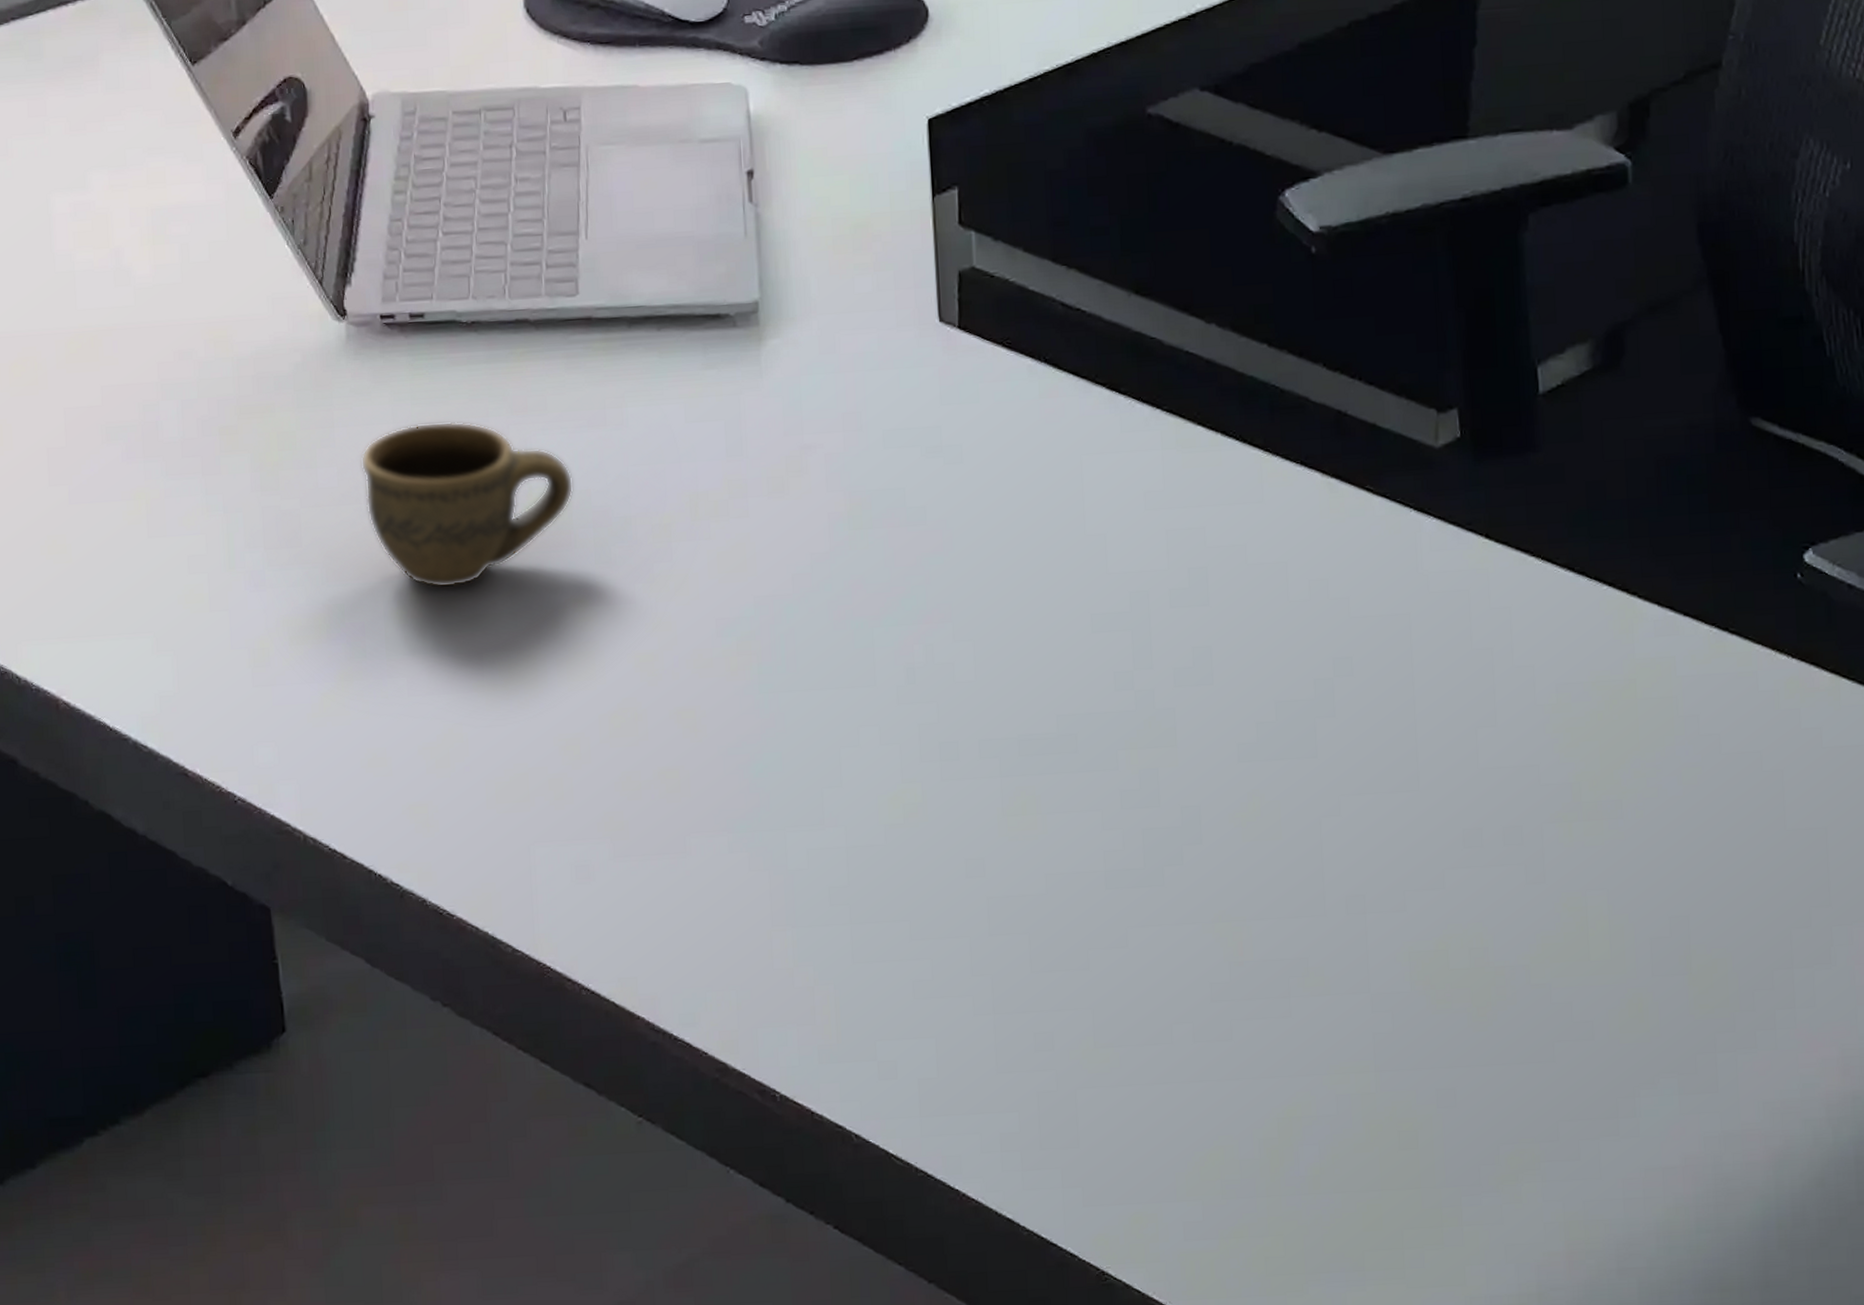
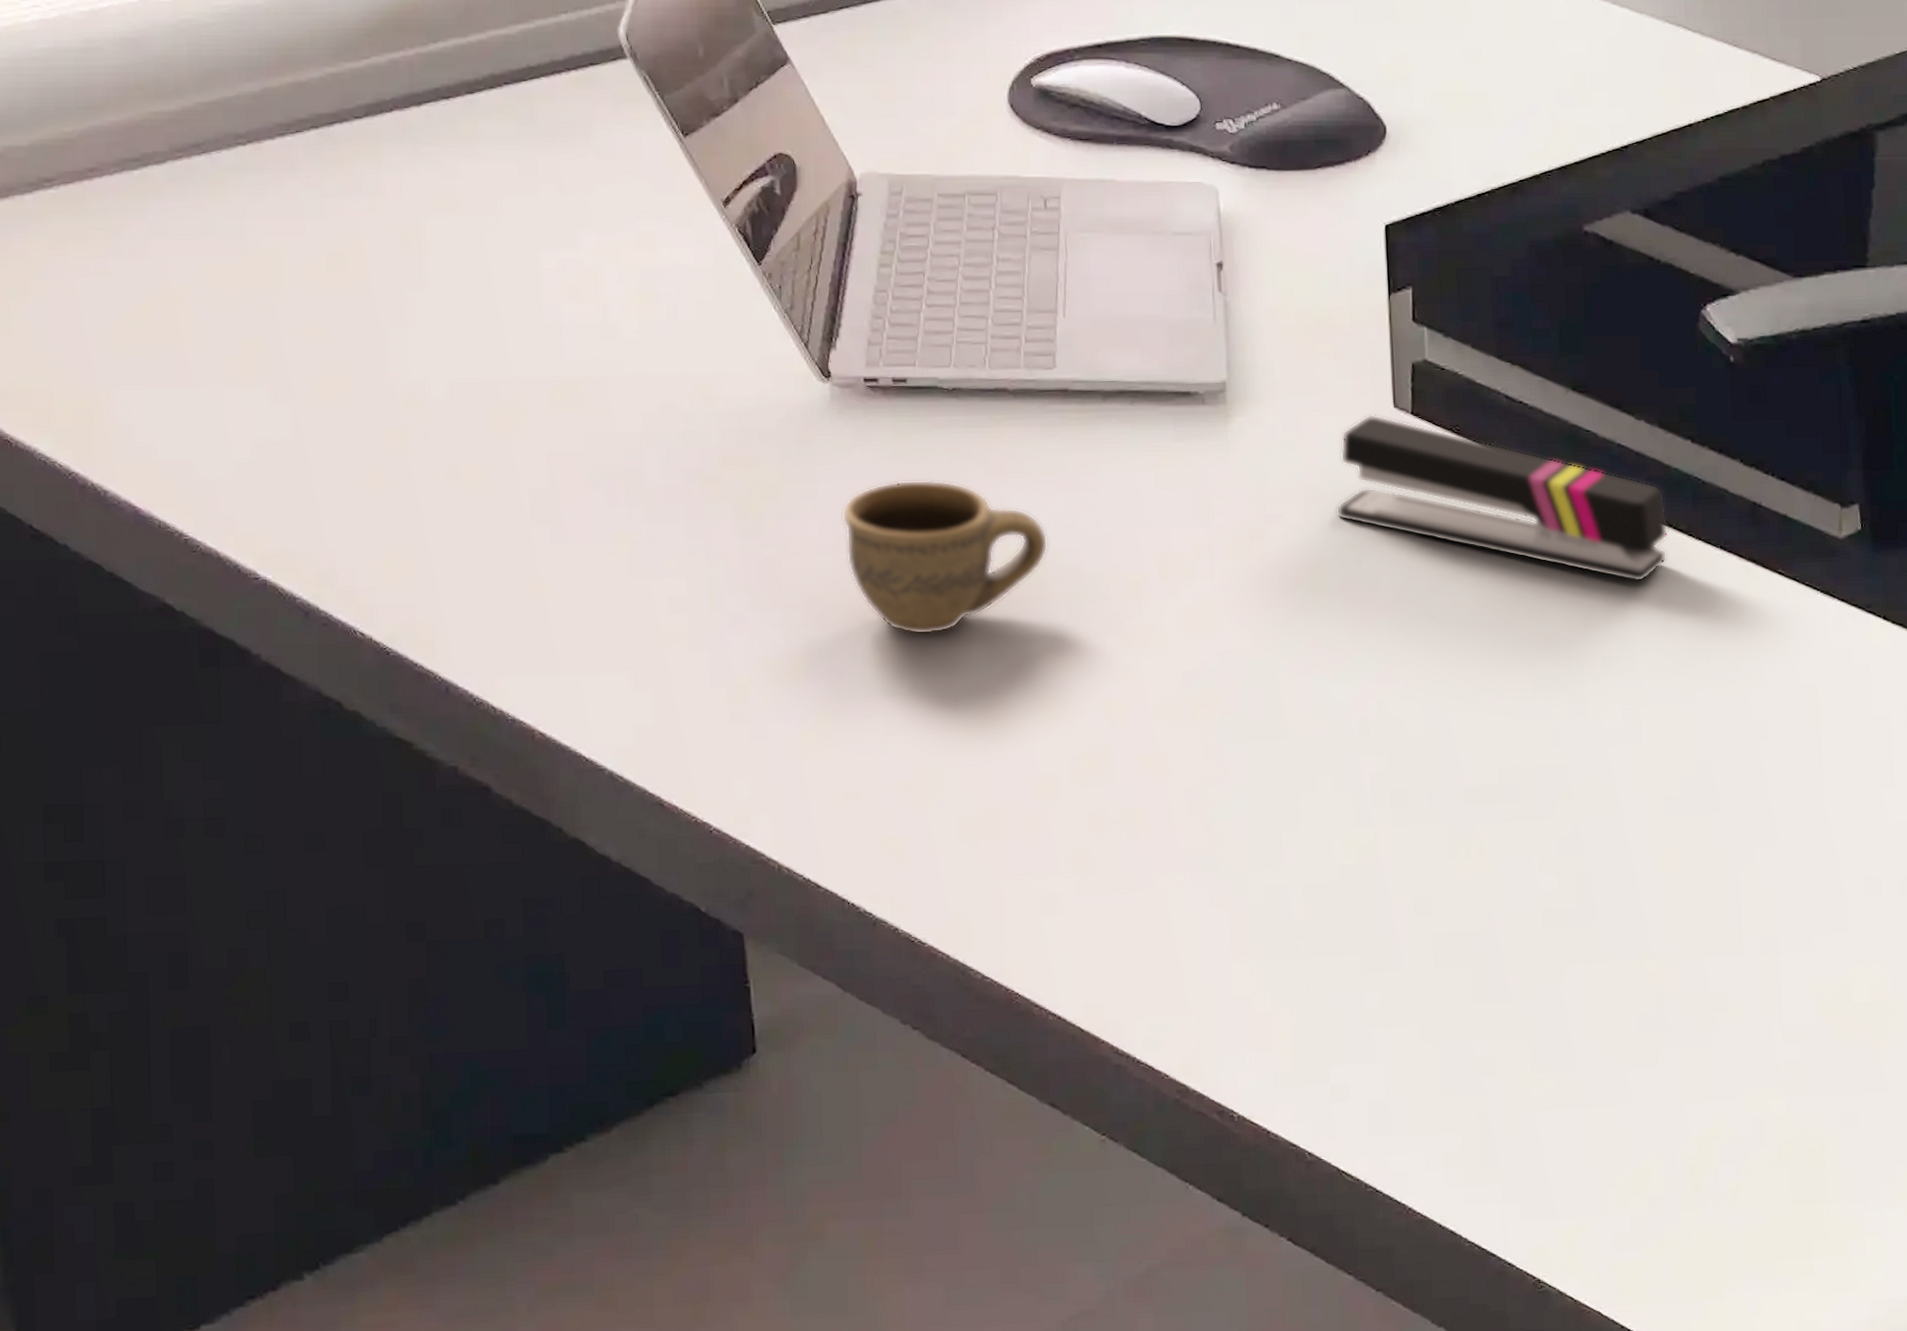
stapler: none [878,330,1243,506] -> present [1336,415,1668,582]

